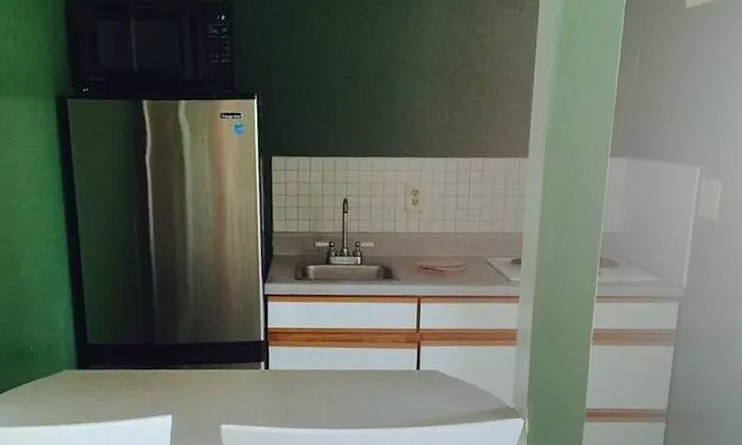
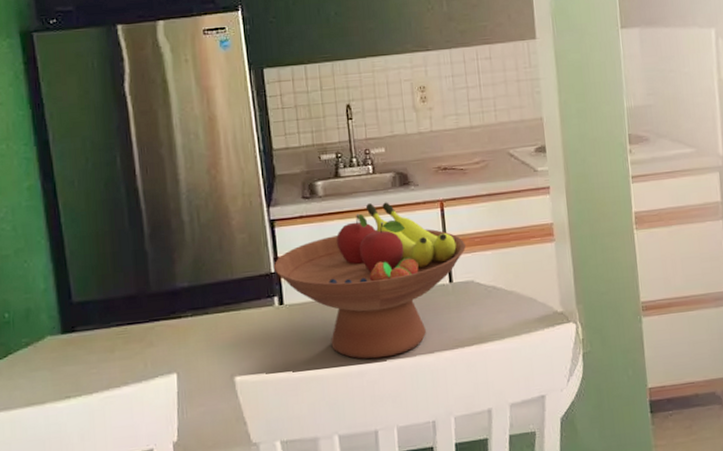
fruit bowl: none [263,291,436,426] -> present [273,202,467,359]

